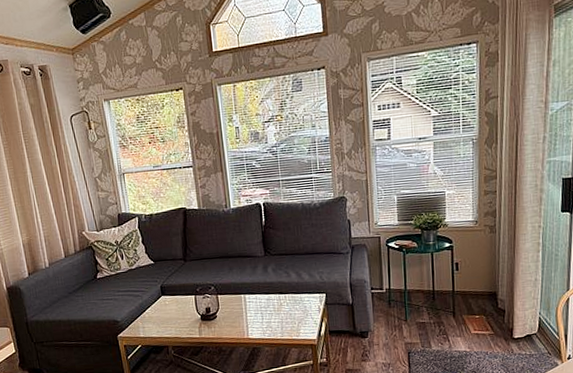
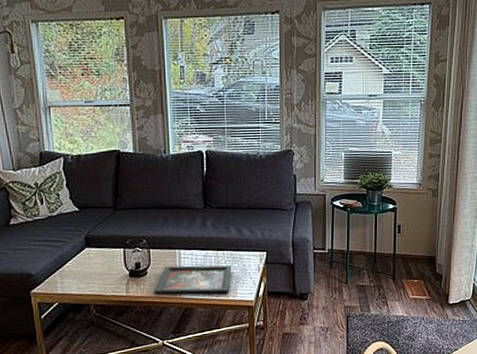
decorative tray: none [223,307,294,336] -> present [153,265,232,295]

